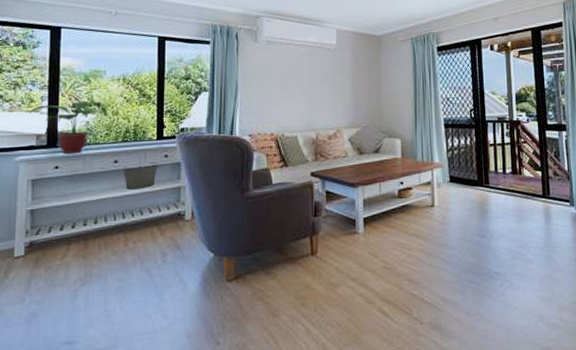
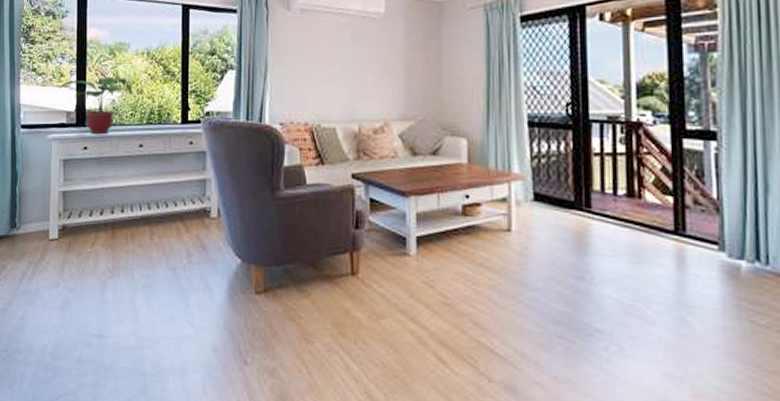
basket: present [123,163,158,190] -> none [148,150,183,178]

